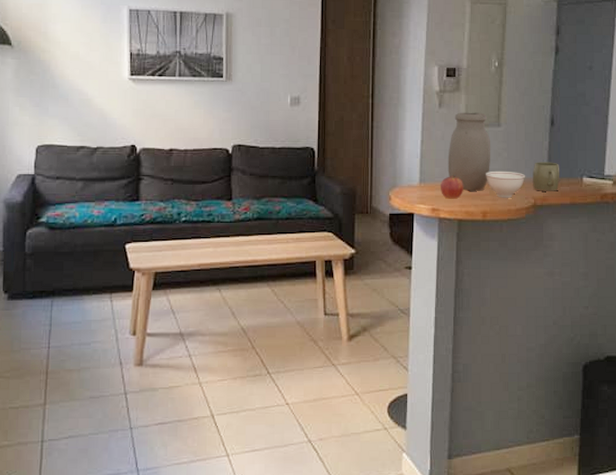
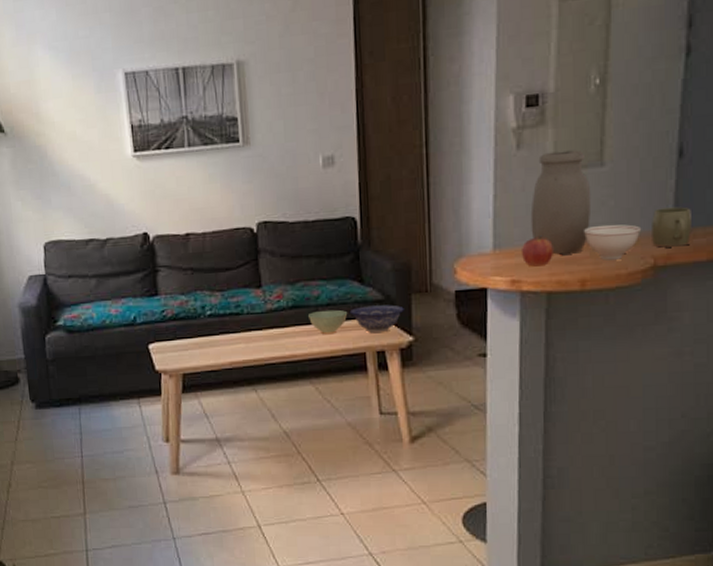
bowl: none [269,223,303,244] -> present [307,309,348,335]
decorative bowl: none [304,222,350,245] -> present [349,305,406,334]

